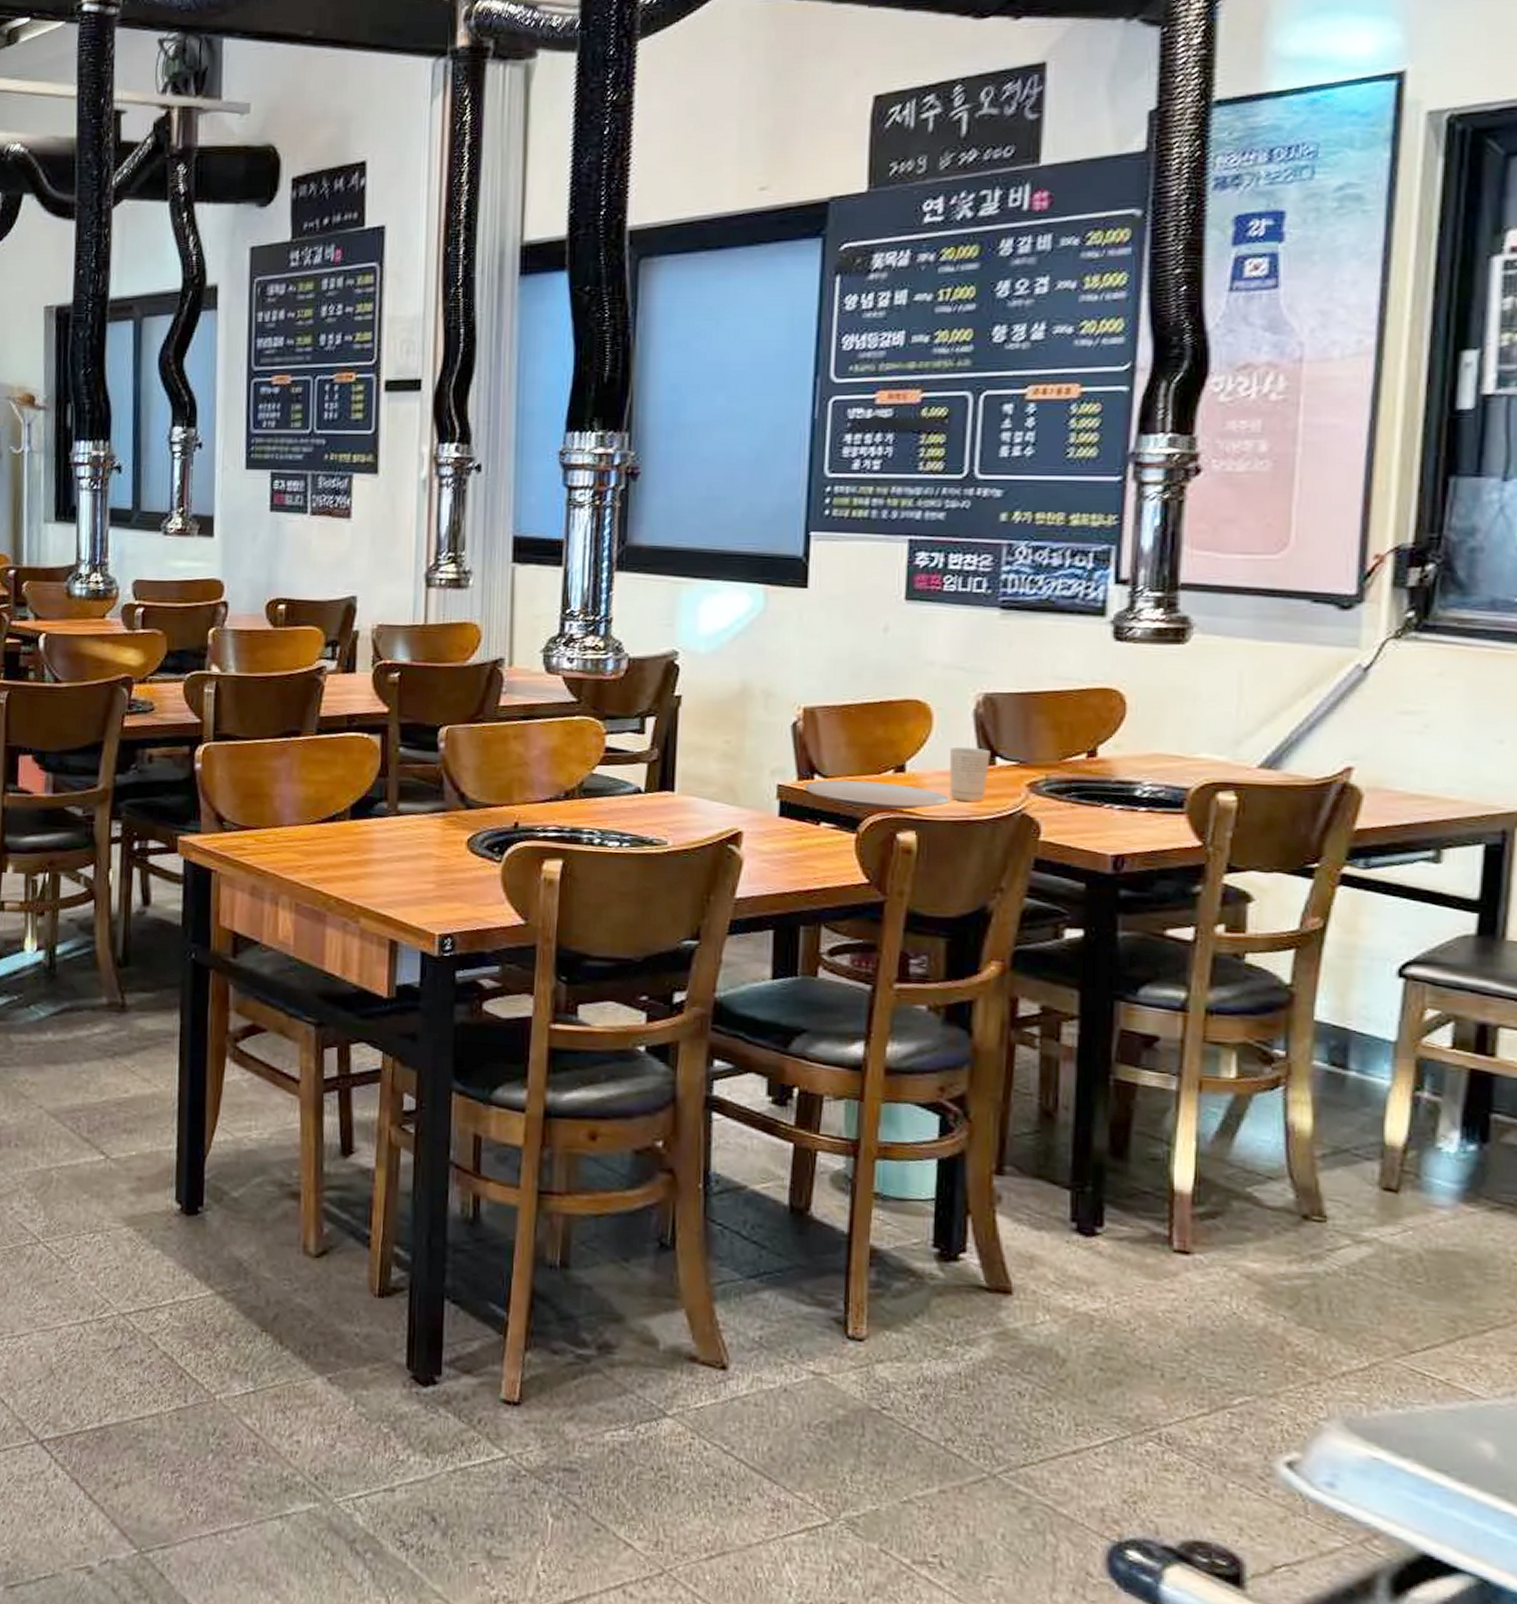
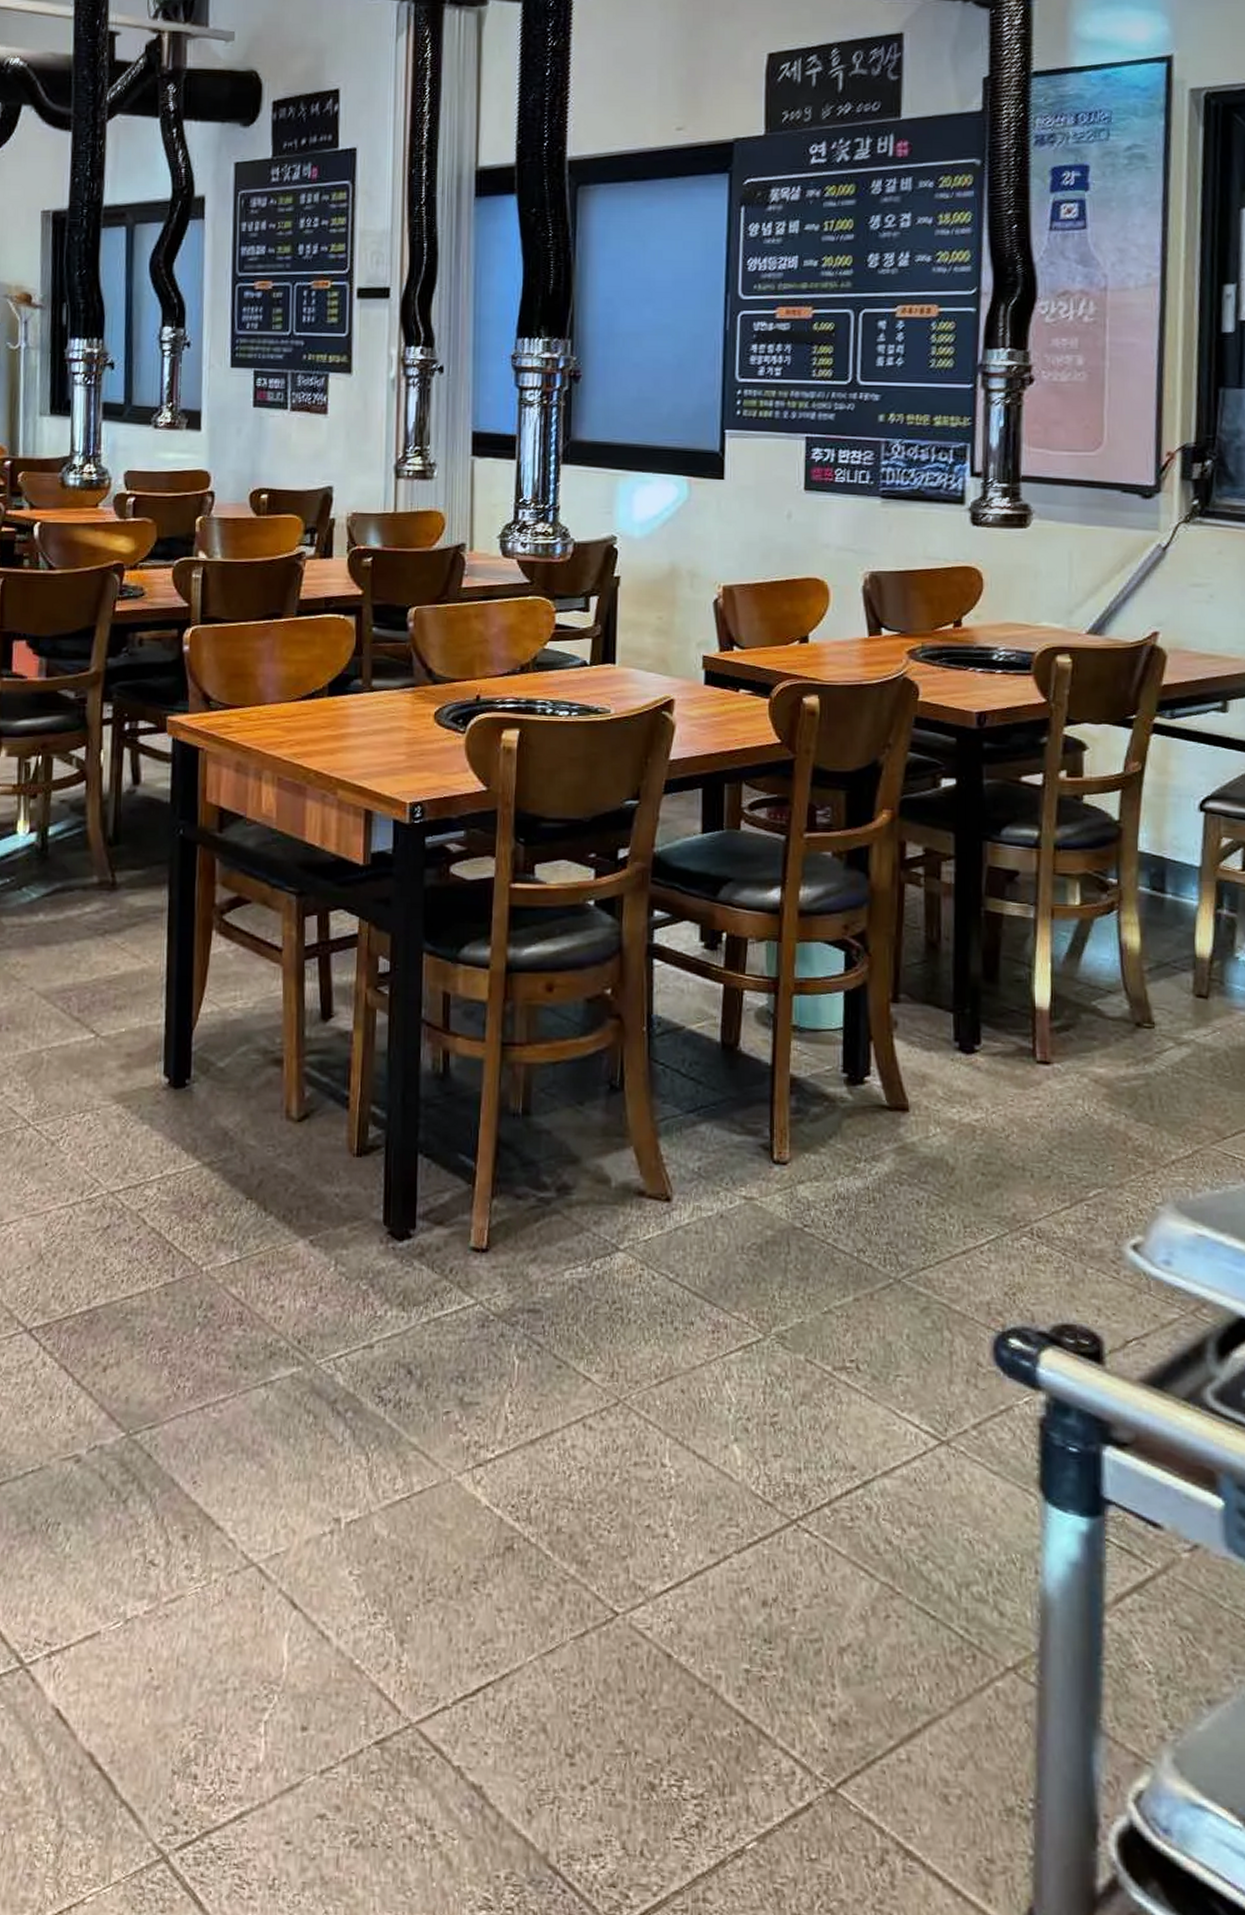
plate: present [803,780,951,810] -> none [724,651,846,676]
cup: present [950,746,991,803] -> none [845,619,877,669]

